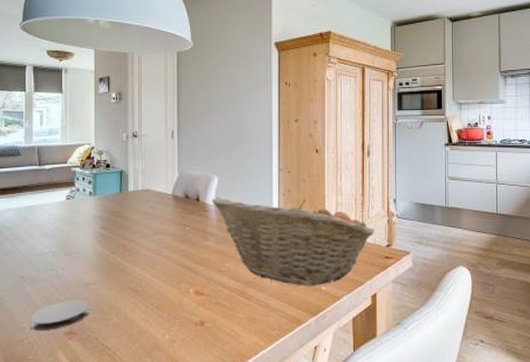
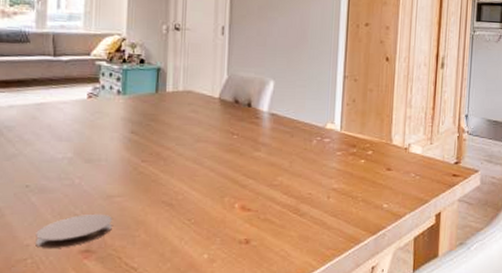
fruit basket: present [211,197,375,286] -> none [265,103,444,204]

